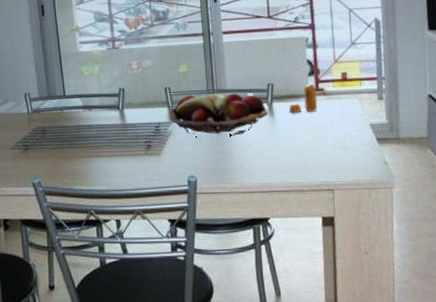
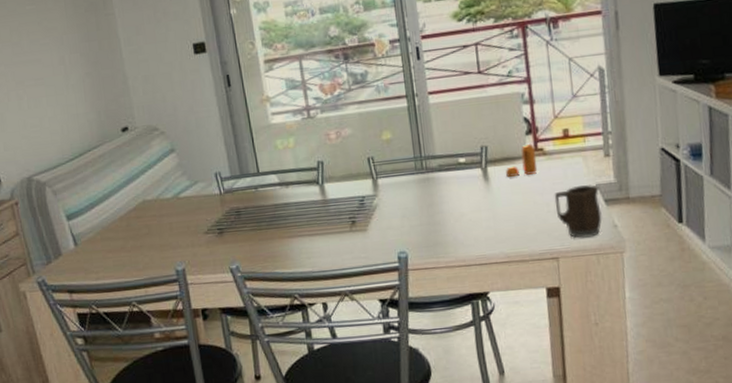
fruit basket: present [169,93,269,136] -> none [373,159,483,206]
mug: none [332,124,375,173] -> present [554,184,602,238]

